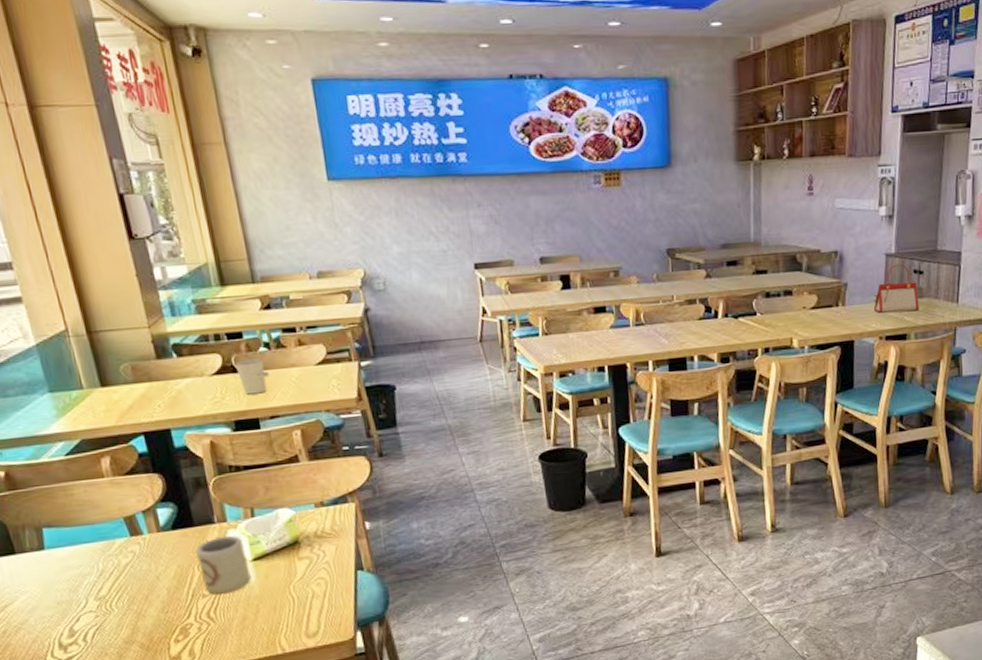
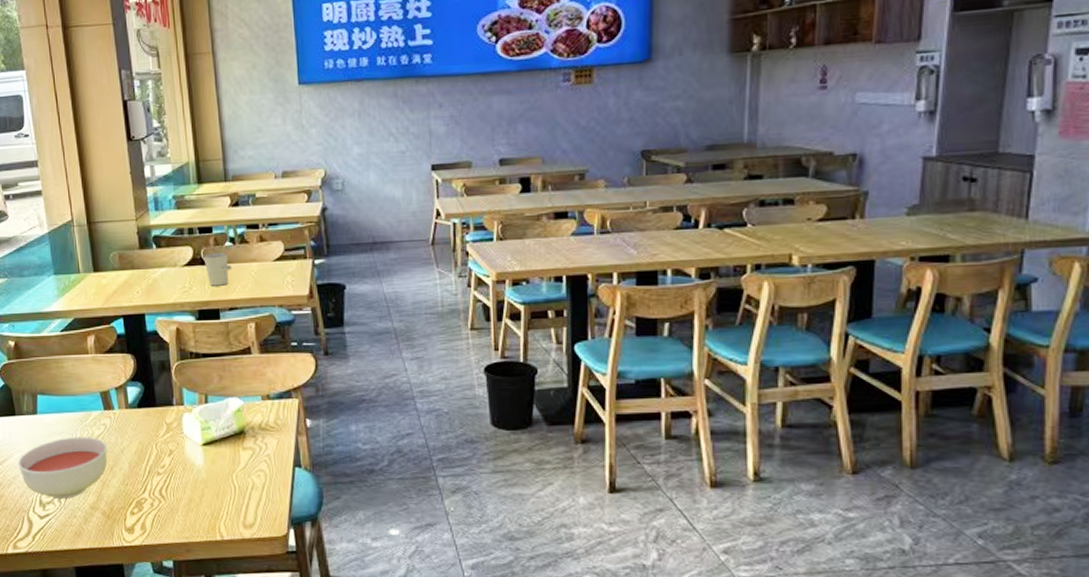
bowl: none [24,566,141,639] -> present [17,437,108,500]
cup: present [196,536,251,595] -> none [156,419,200,474]
handbag: present [874,263,920,313] -> none [905,169,970,229]

